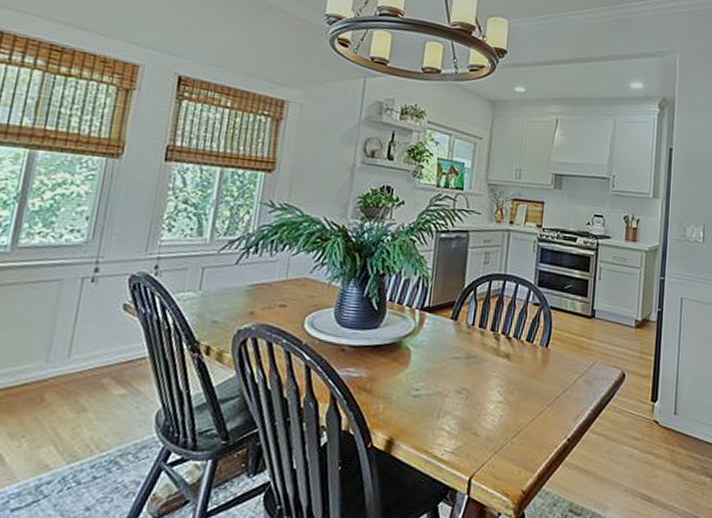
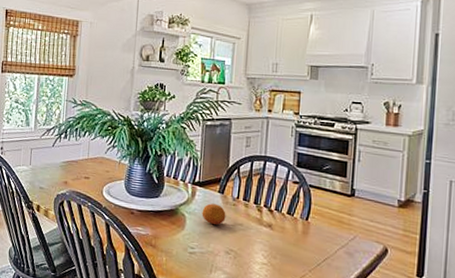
fruit: none [430,333,459,360] -> present [202,203,226,225]

